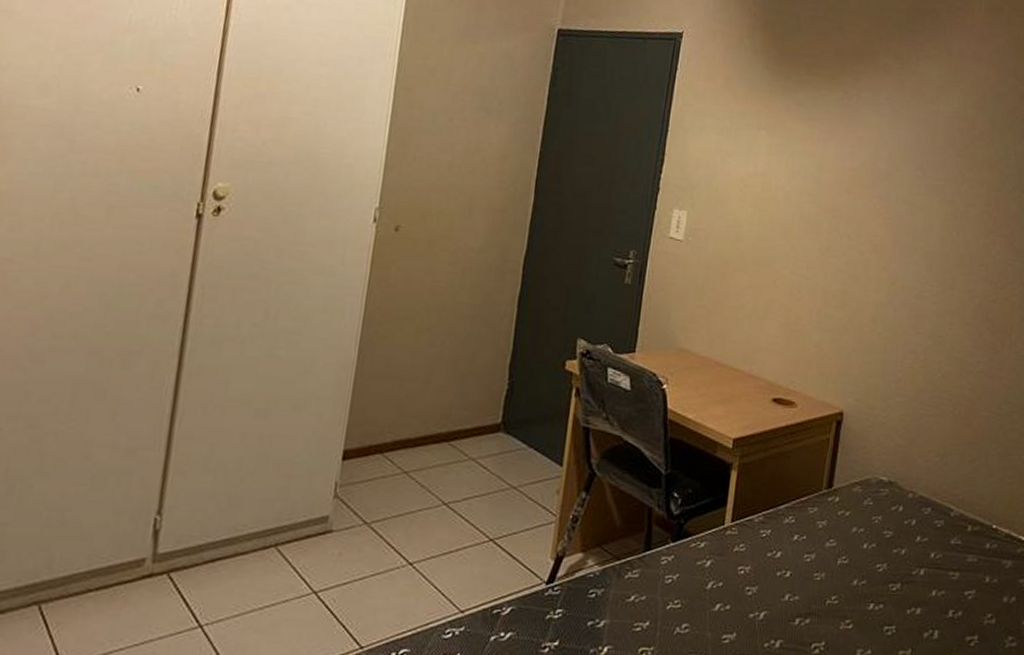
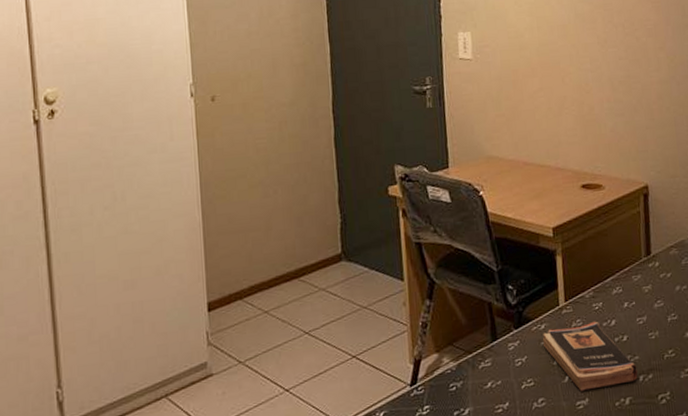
book: none [698,549,795,625] -> present [542,321,638,391]

